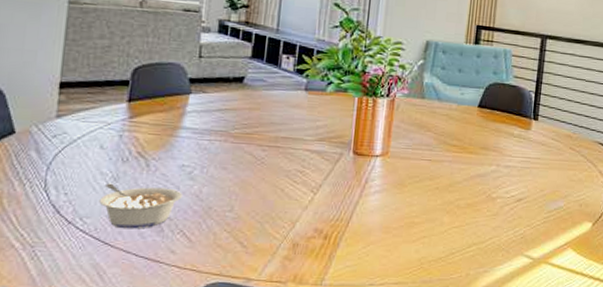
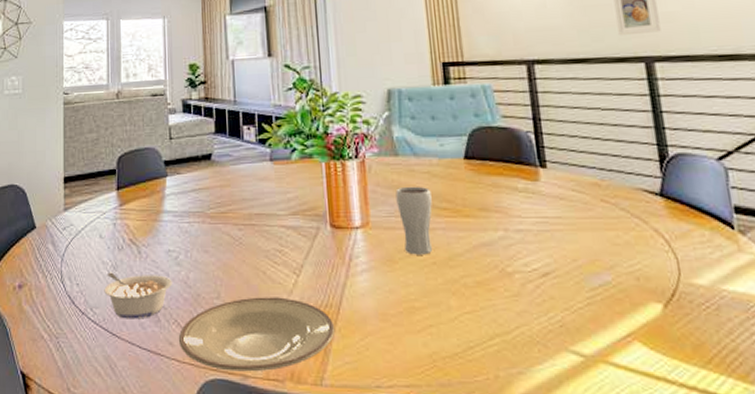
plate: none [181,211,342,276] -> present [178,297,336,372]
drinking glass: none [415,124,446,181] -> present [395,186,432,255]

